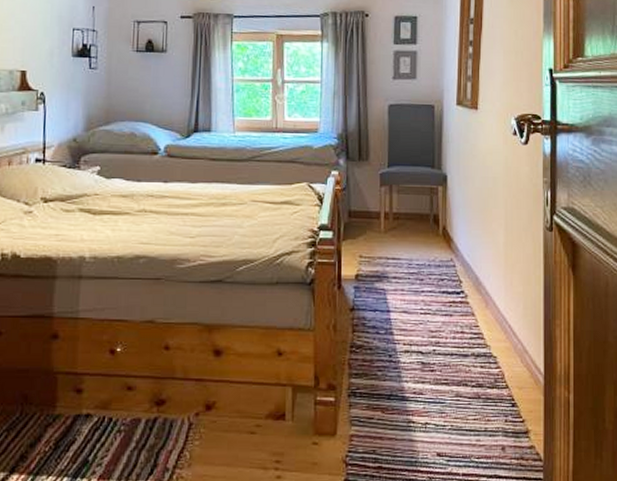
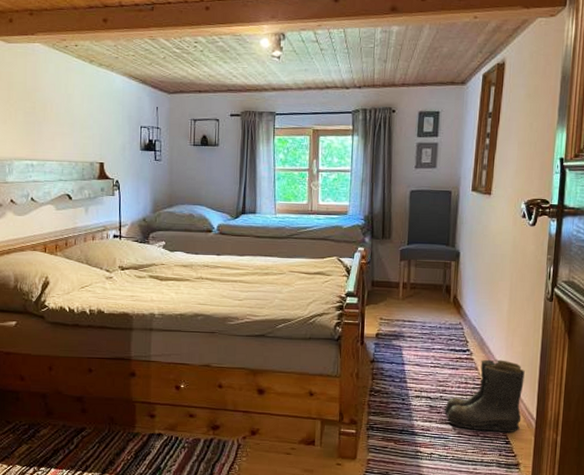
boots: none [438,302,528,393] -> present [443,359,525,433]

